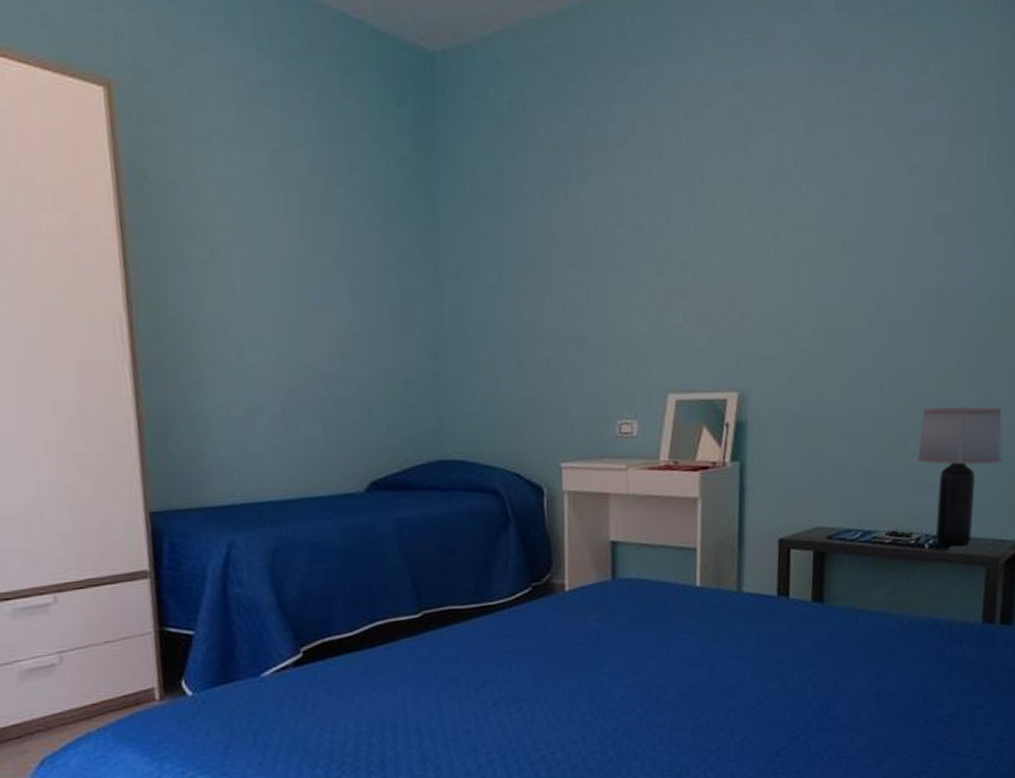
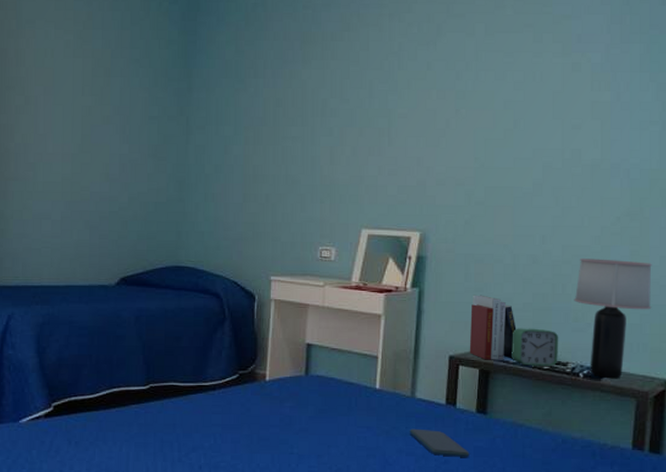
smartphone: none [737,627,807,656] -> present [409,428,470,457]
books: none [801,462,854,540] -> present [469,295,517,360]
alarm clock: none [849,496,902,541] -> present [512,328,559,367]

